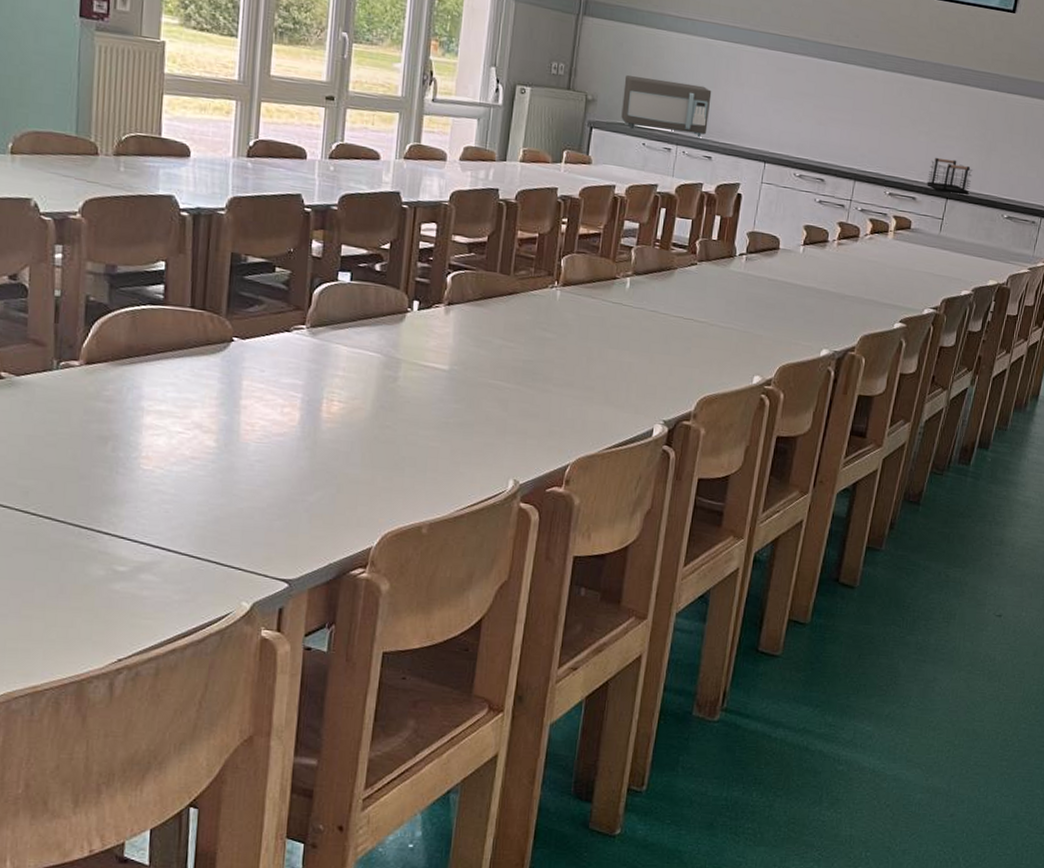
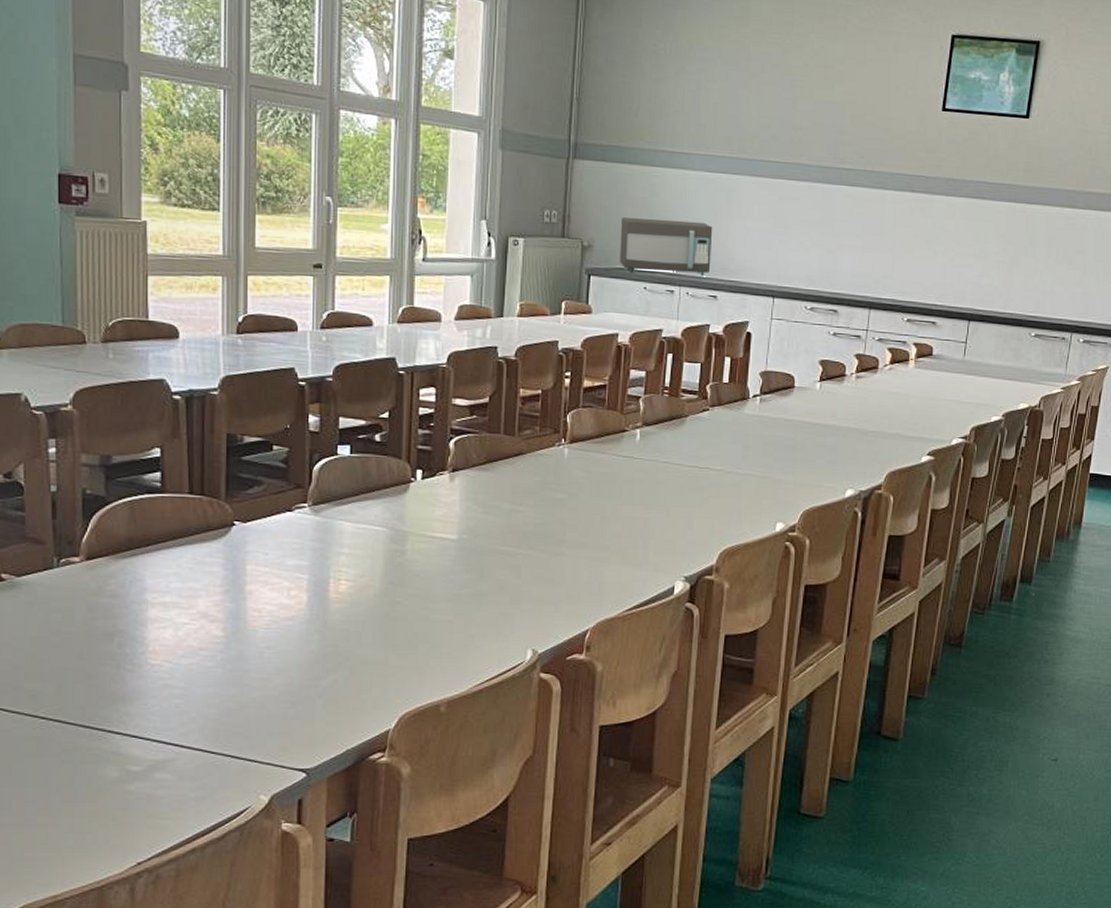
dish rack: present [927,157,973,195] -> none [946,277,995,316]

